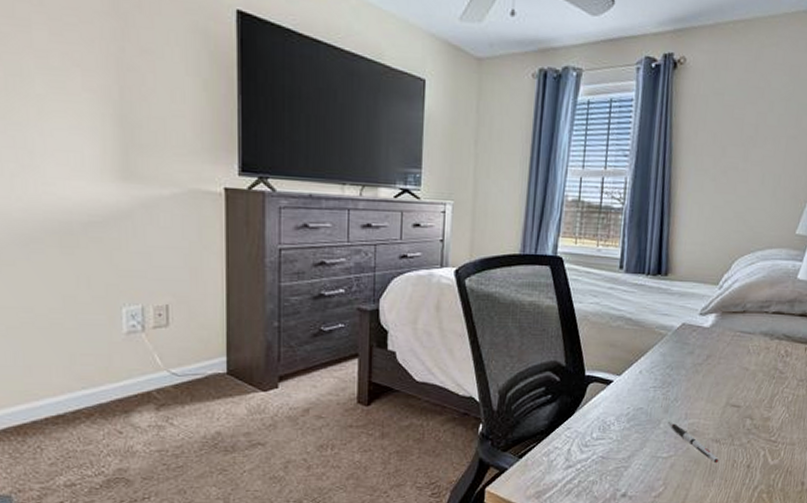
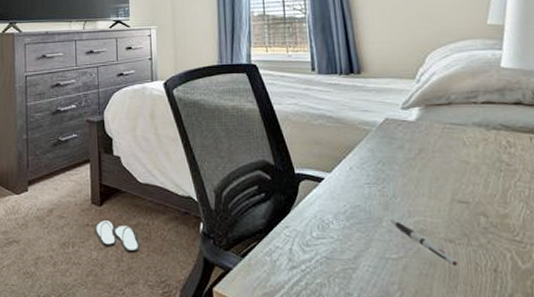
slippers: none [359,421,410,455] -> present [94,220,140,253]

